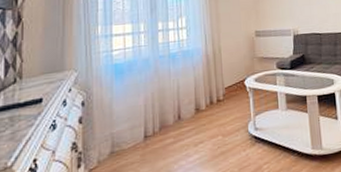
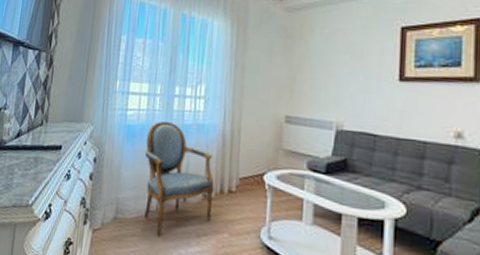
armchair: none [135,53,205,157] -> present [144,120,215,237]

